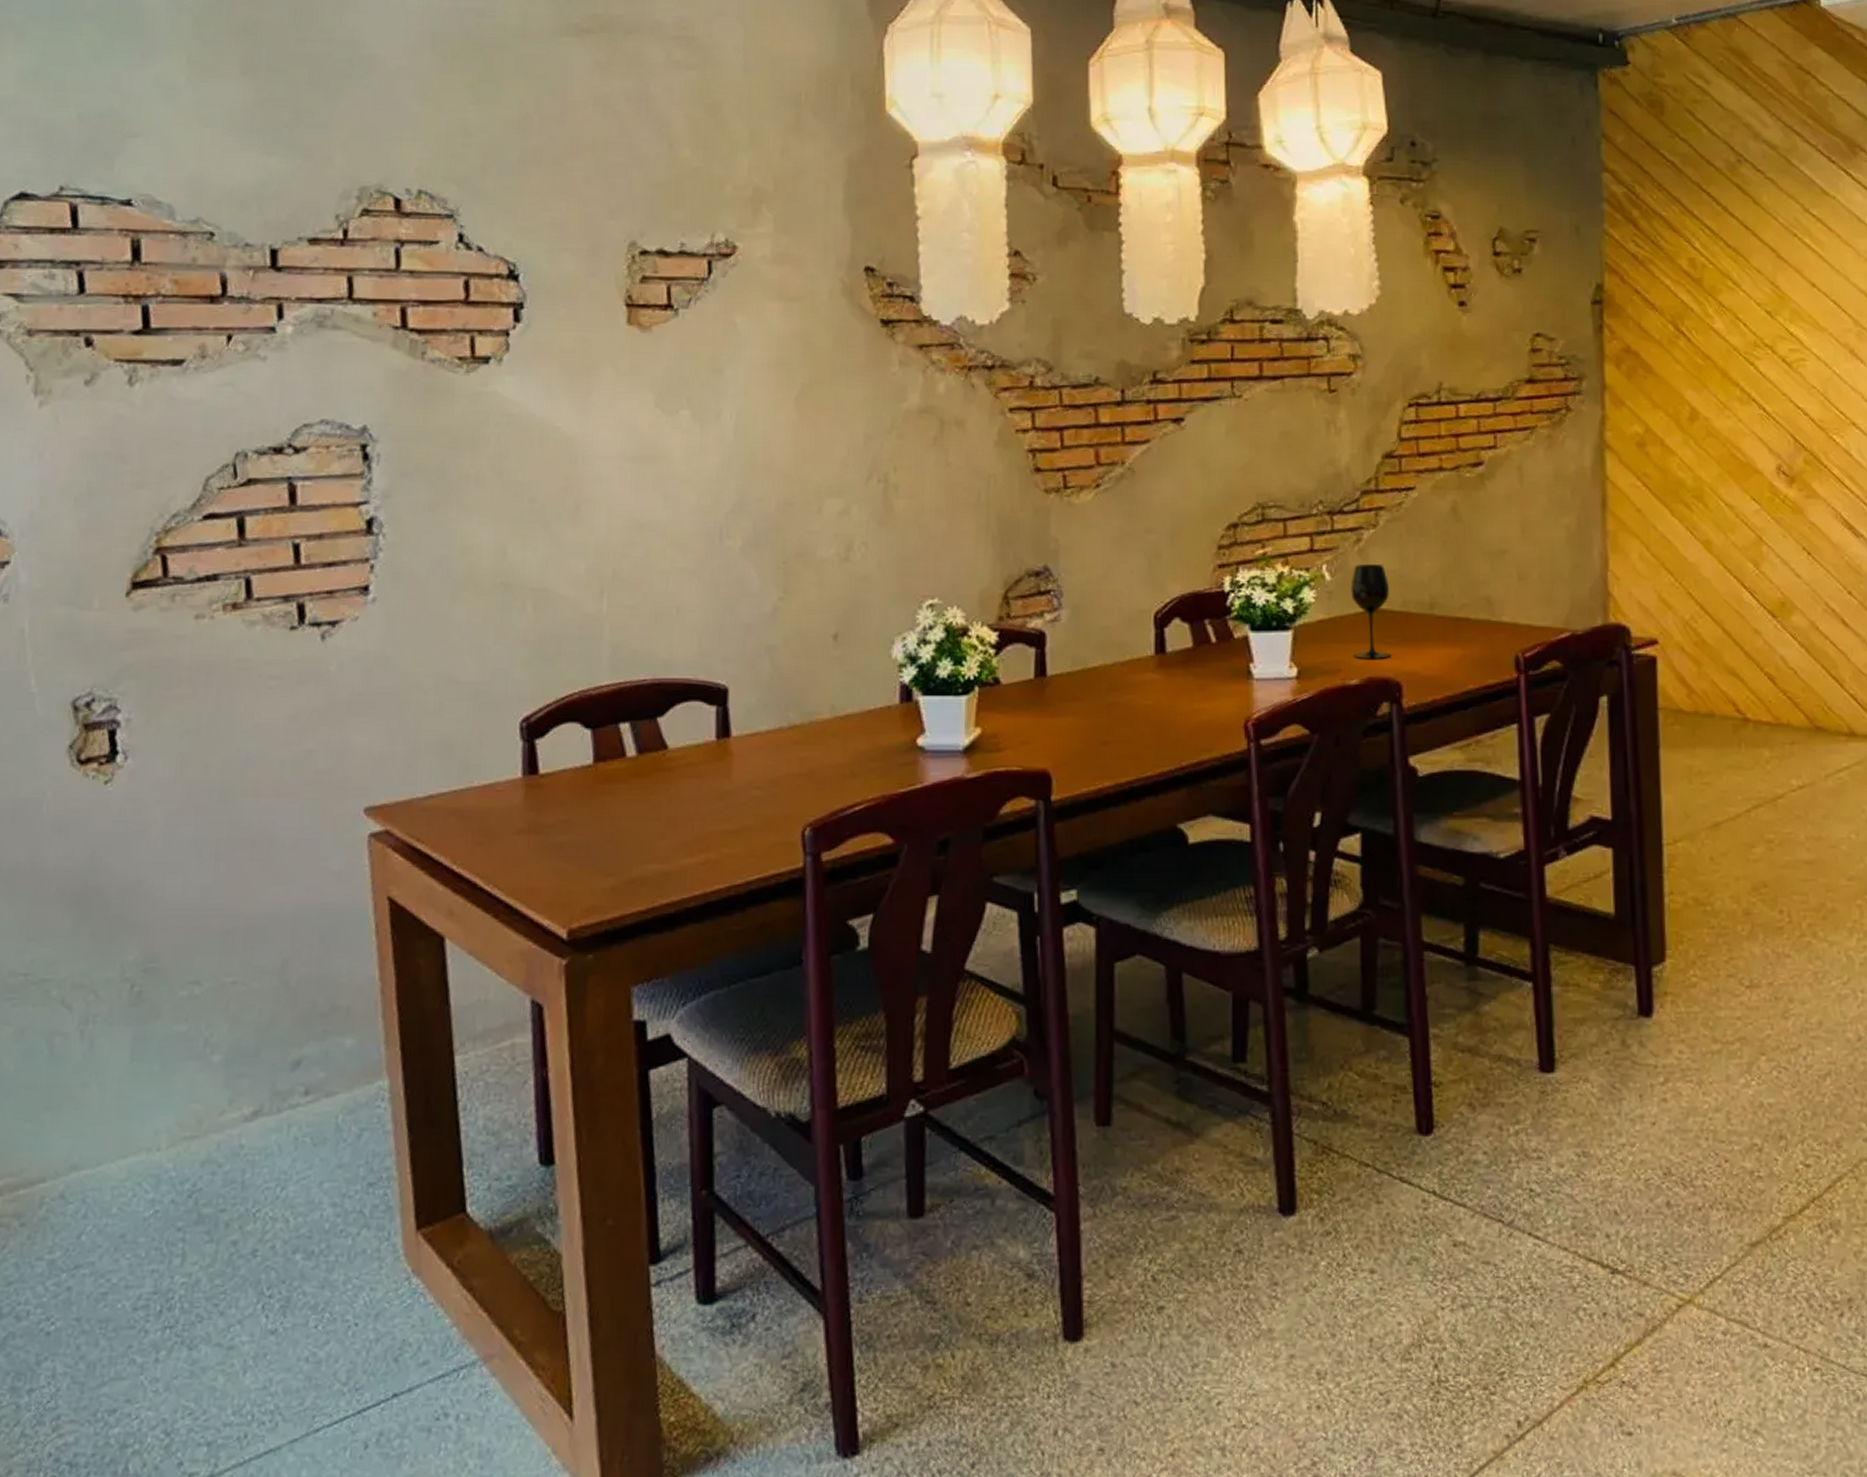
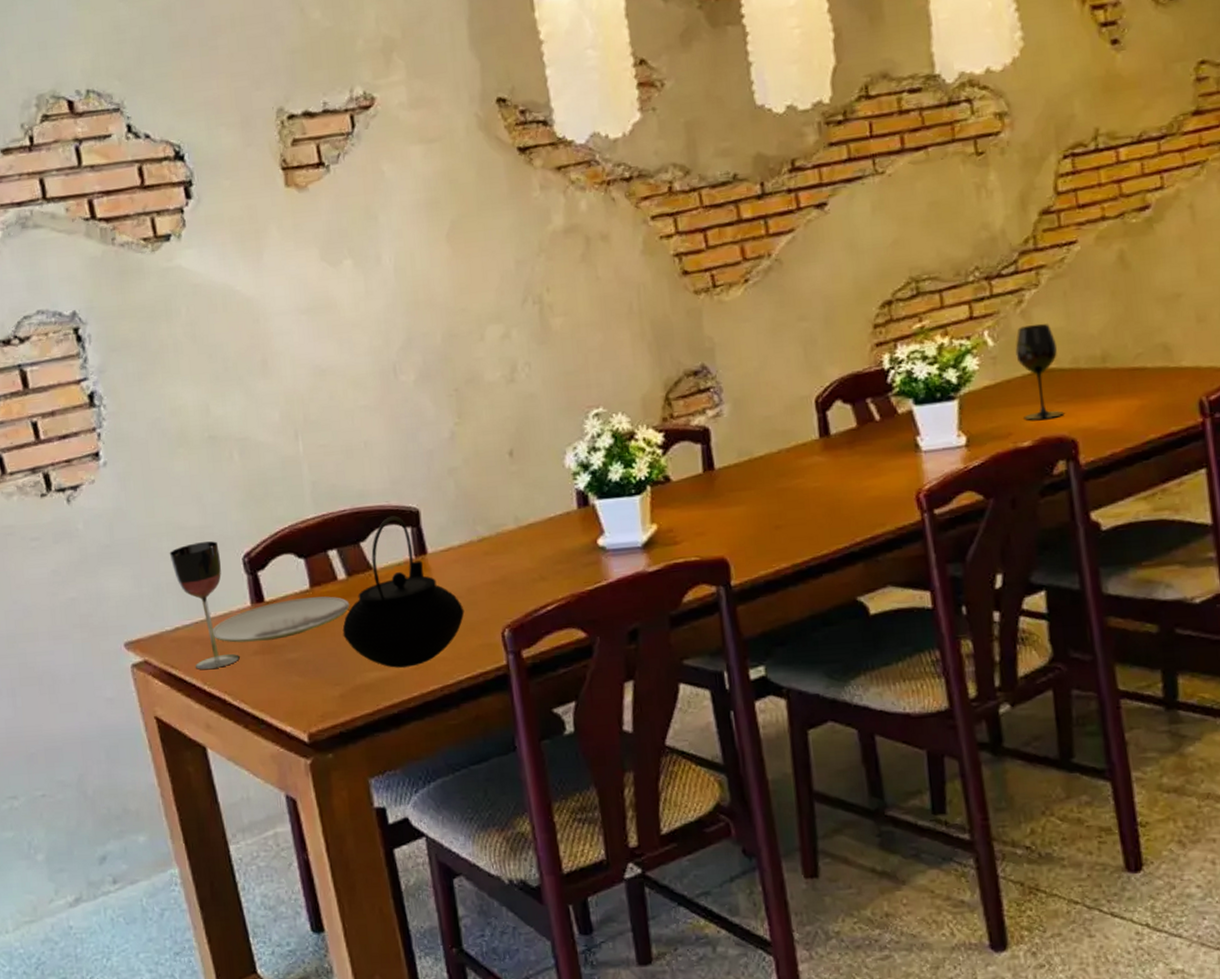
wineglass: none [434,700,500,847] -> present [169,541,240,670]
plate: none [473,774,637,818] -> present [213,596,350,643]
teapot: none [624,691,764,861] -> present [342,515,465,668]

